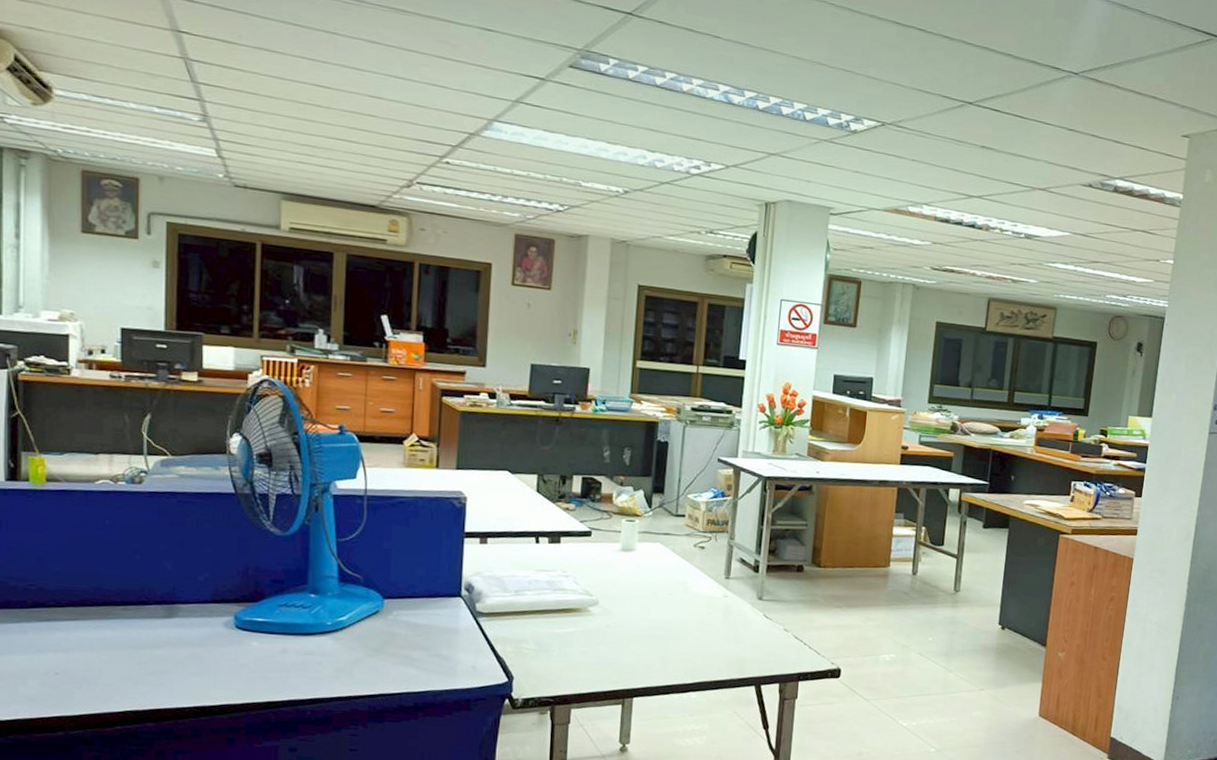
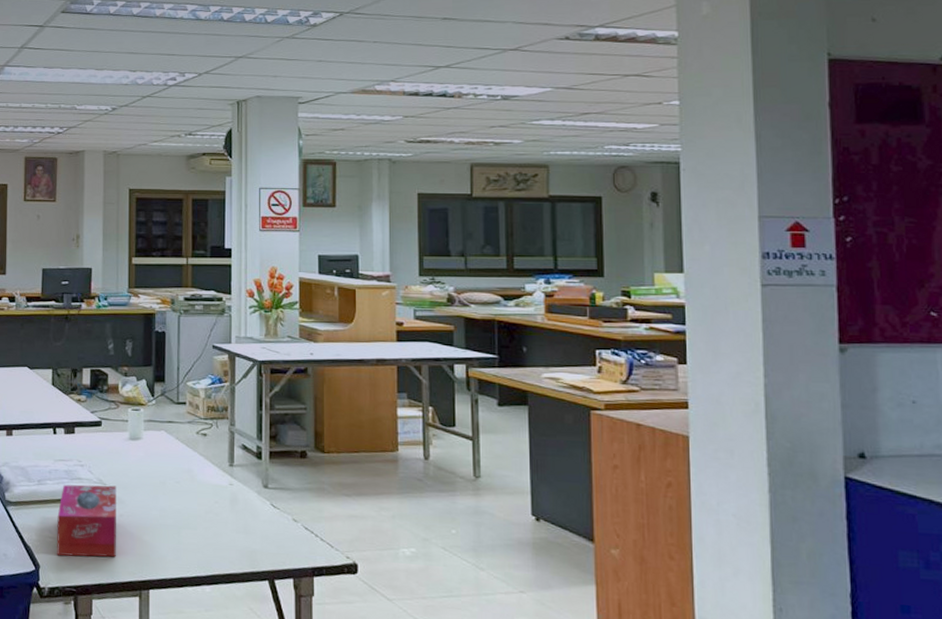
tissue box: none [533,595,604,668] -> present [57,484,116,557]

